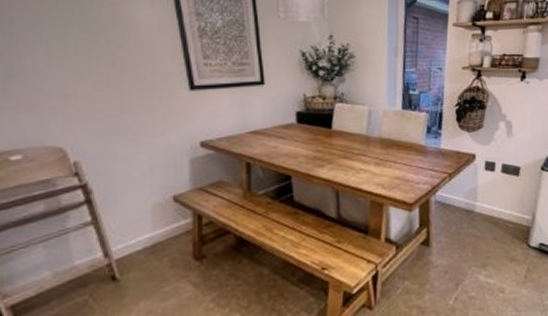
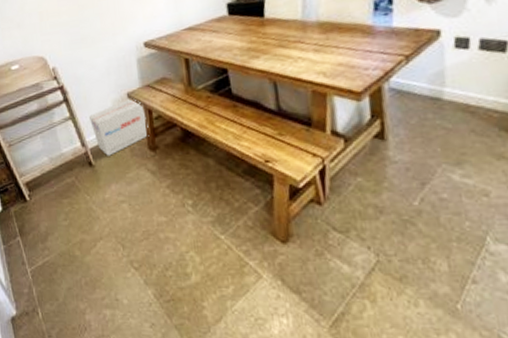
cardboard box: none [118,202,196,268] -> present [88,98,149,156]

